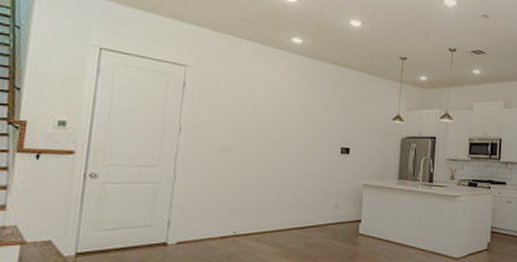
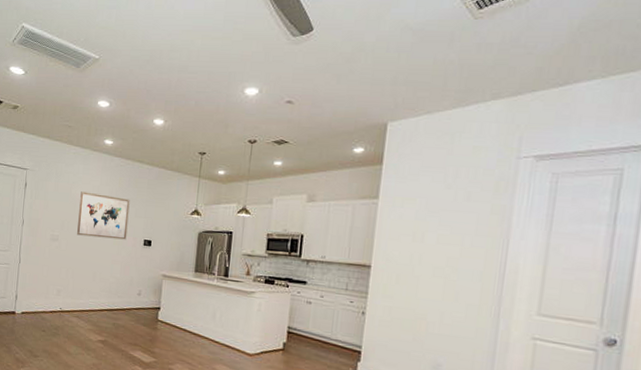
wall art: none [257,94,324,148] -> present [77,191,130,240]

